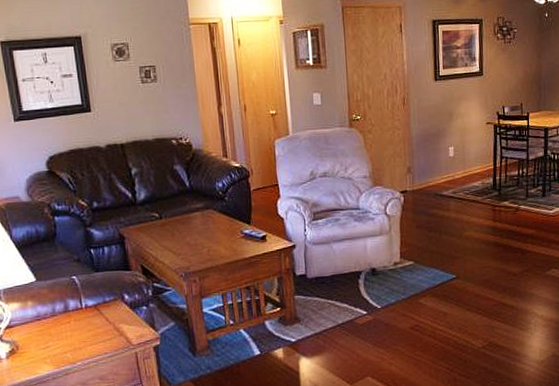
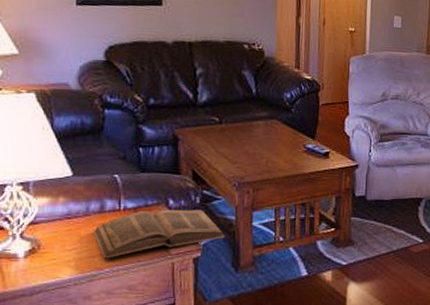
book: none [61,301,180,354] -> present [92,209,225,259]

